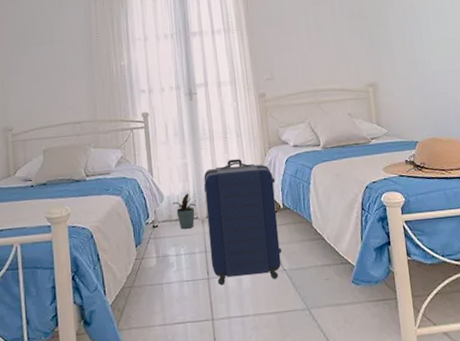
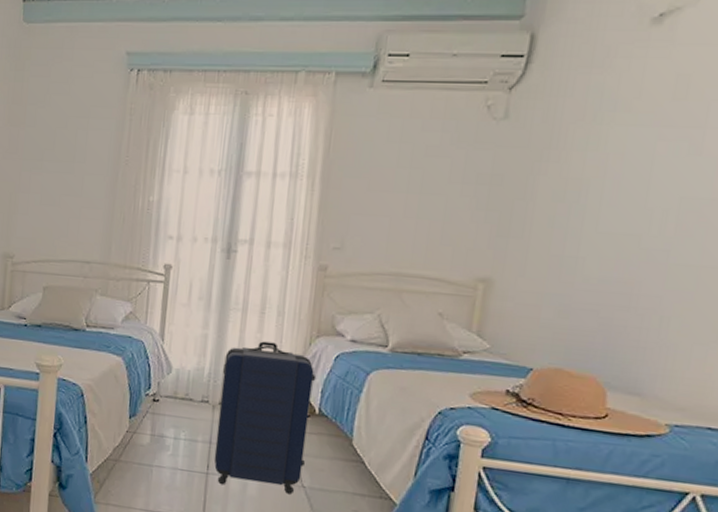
potted plant: present [172,193,196,229] -> none [181,370,211,412]

